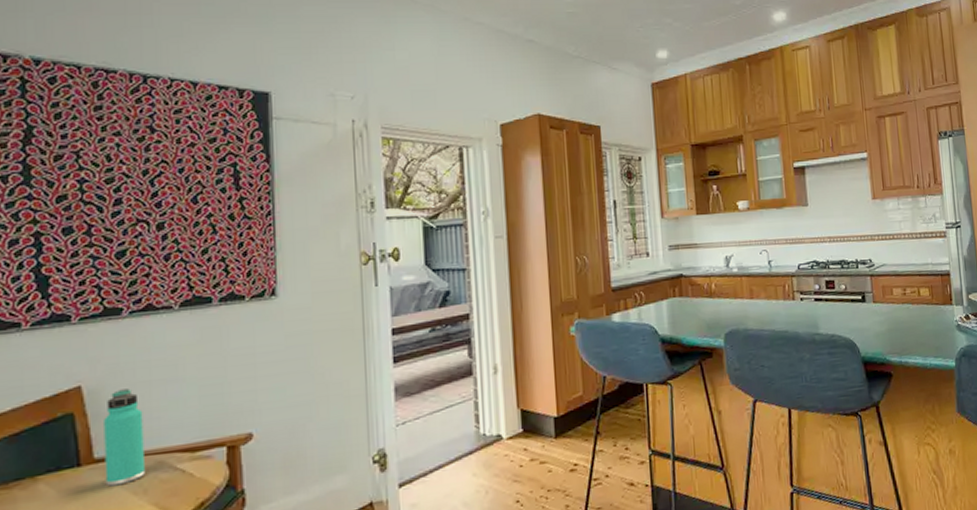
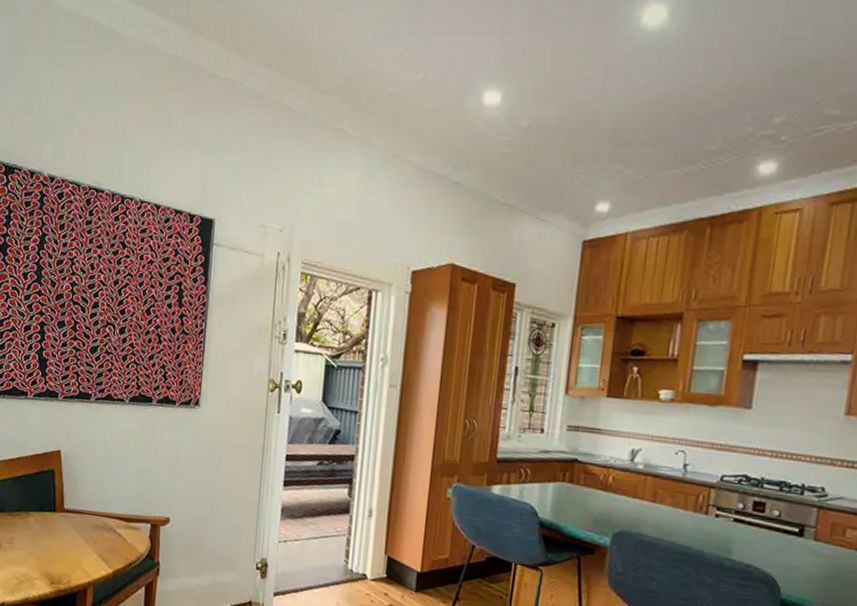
thermos bottle: present [104,388,145,487] -> none [69,459,98,534]

